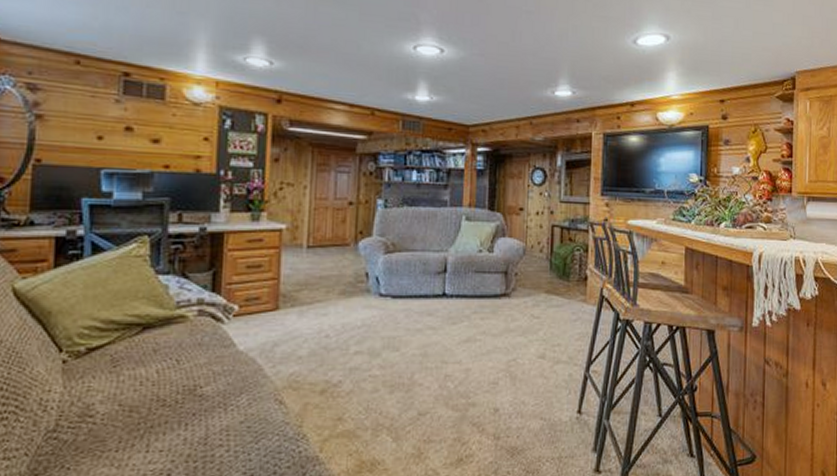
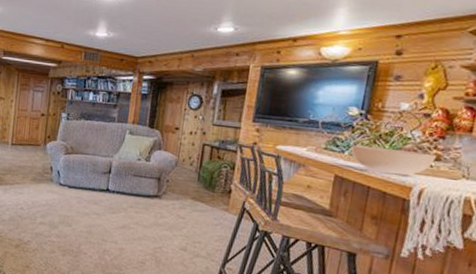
bowl: none [696,213,768,241] -> present [351,144,438,176]

